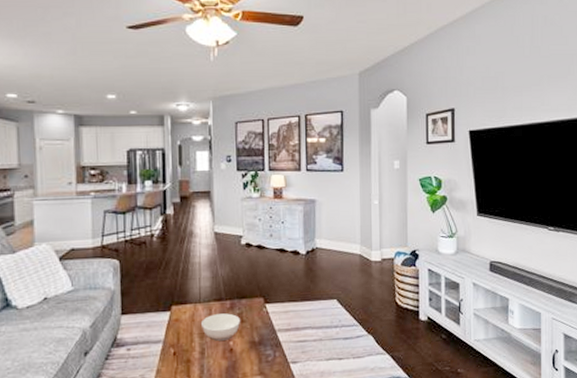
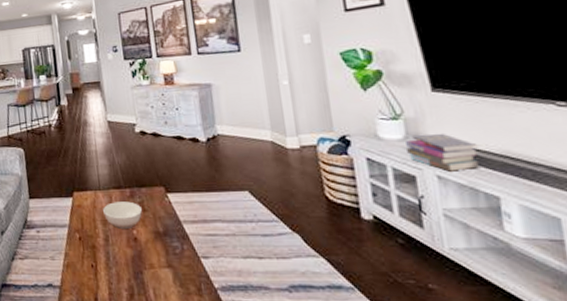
books: none [455,249,500,280] -> present [405,133,479,172]

